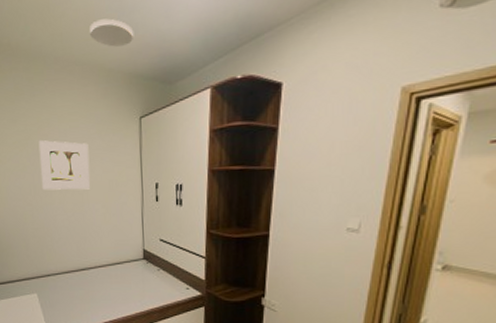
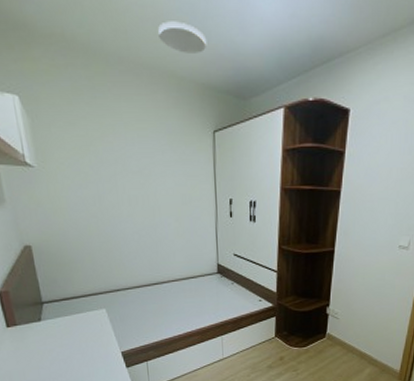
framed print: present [38,140,90,191] -> none [102,148,161,203]

